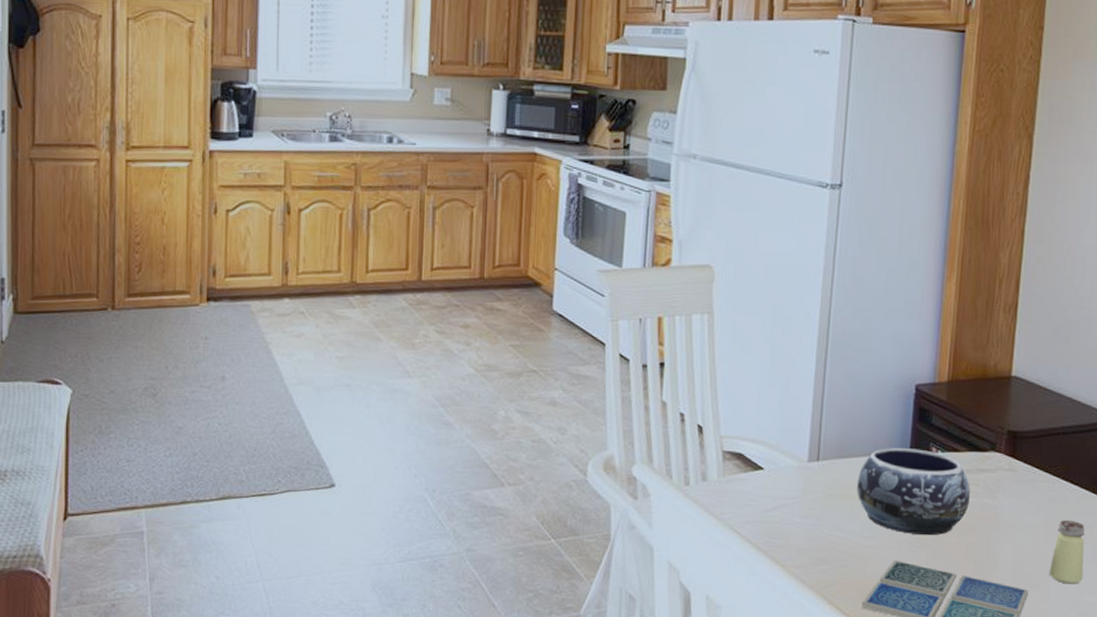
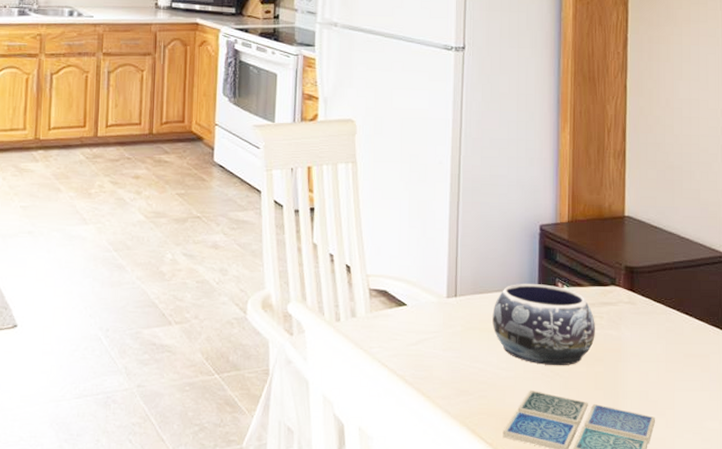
saltshaker: present [1050,520,1086,584] -> none [674,349,704,411]

